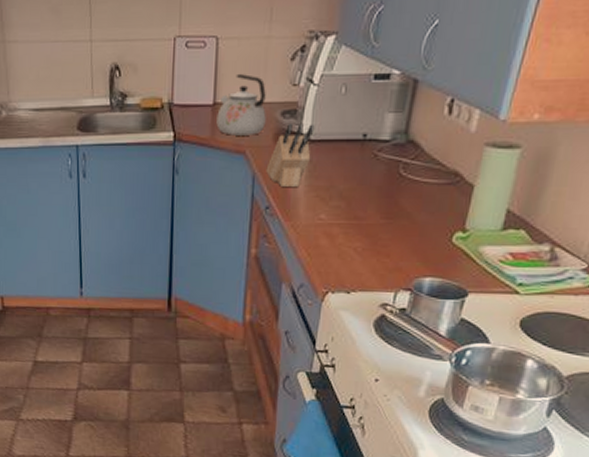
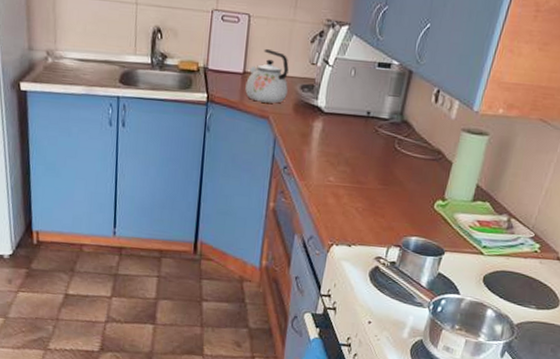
knife block: present [266,122,315,187] -> none [286,96,328,152]

